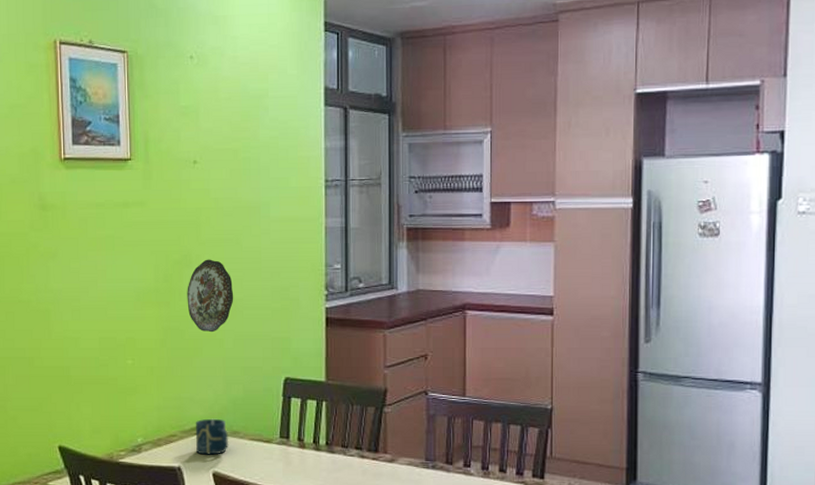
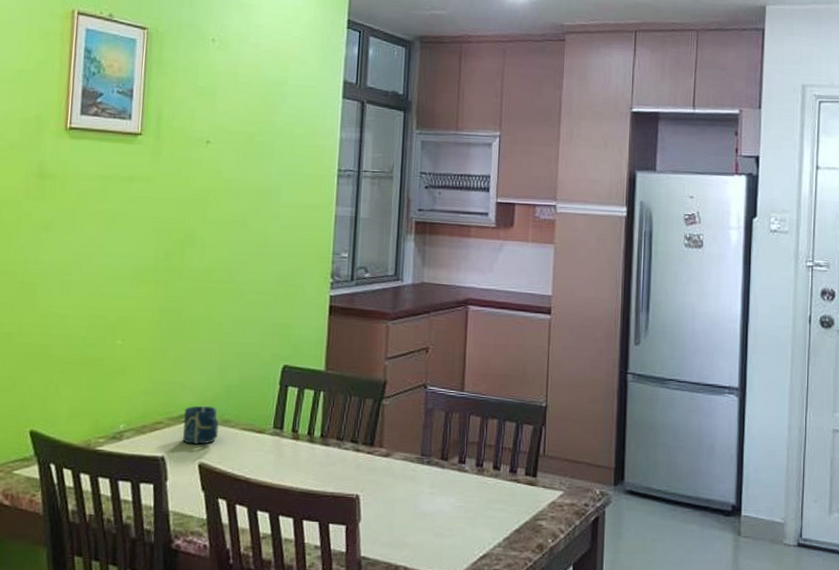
decorative plate: present [187,259,234,333] -> none [187,240,237,316]

